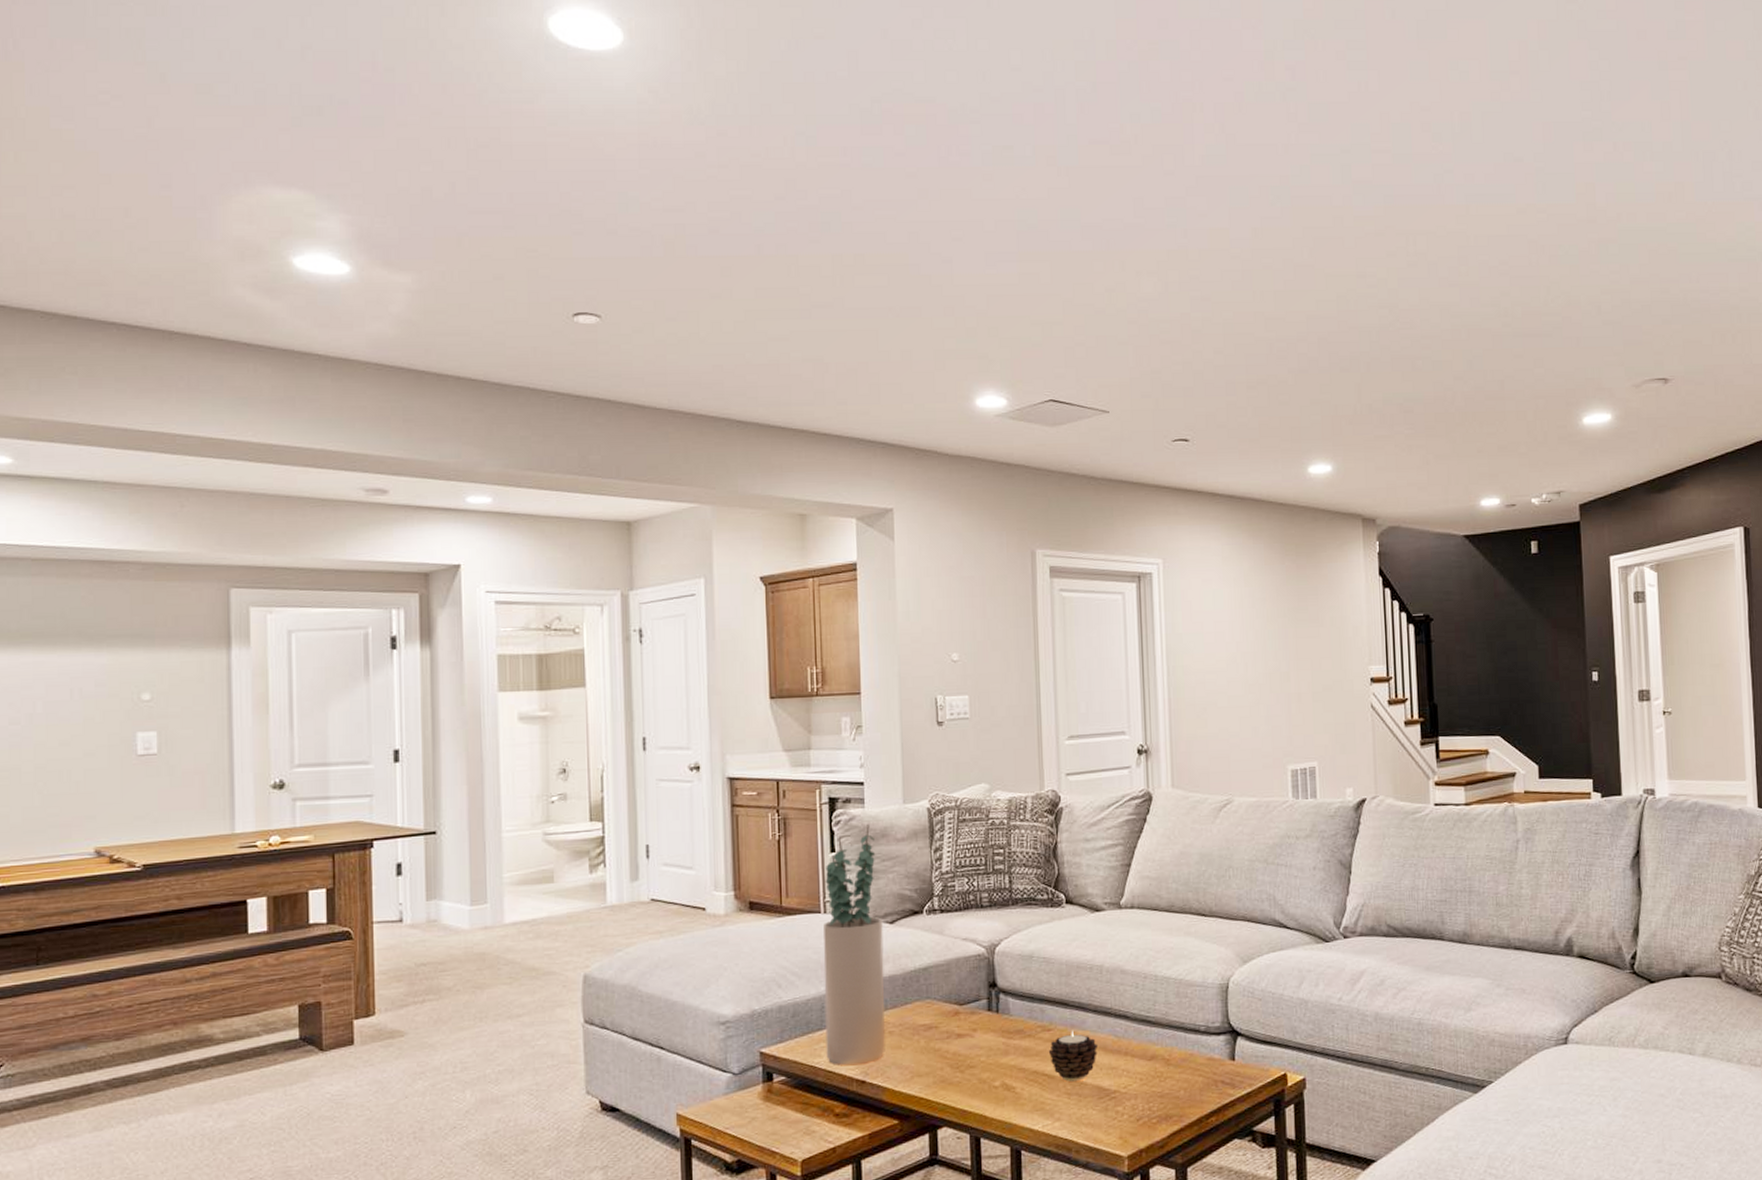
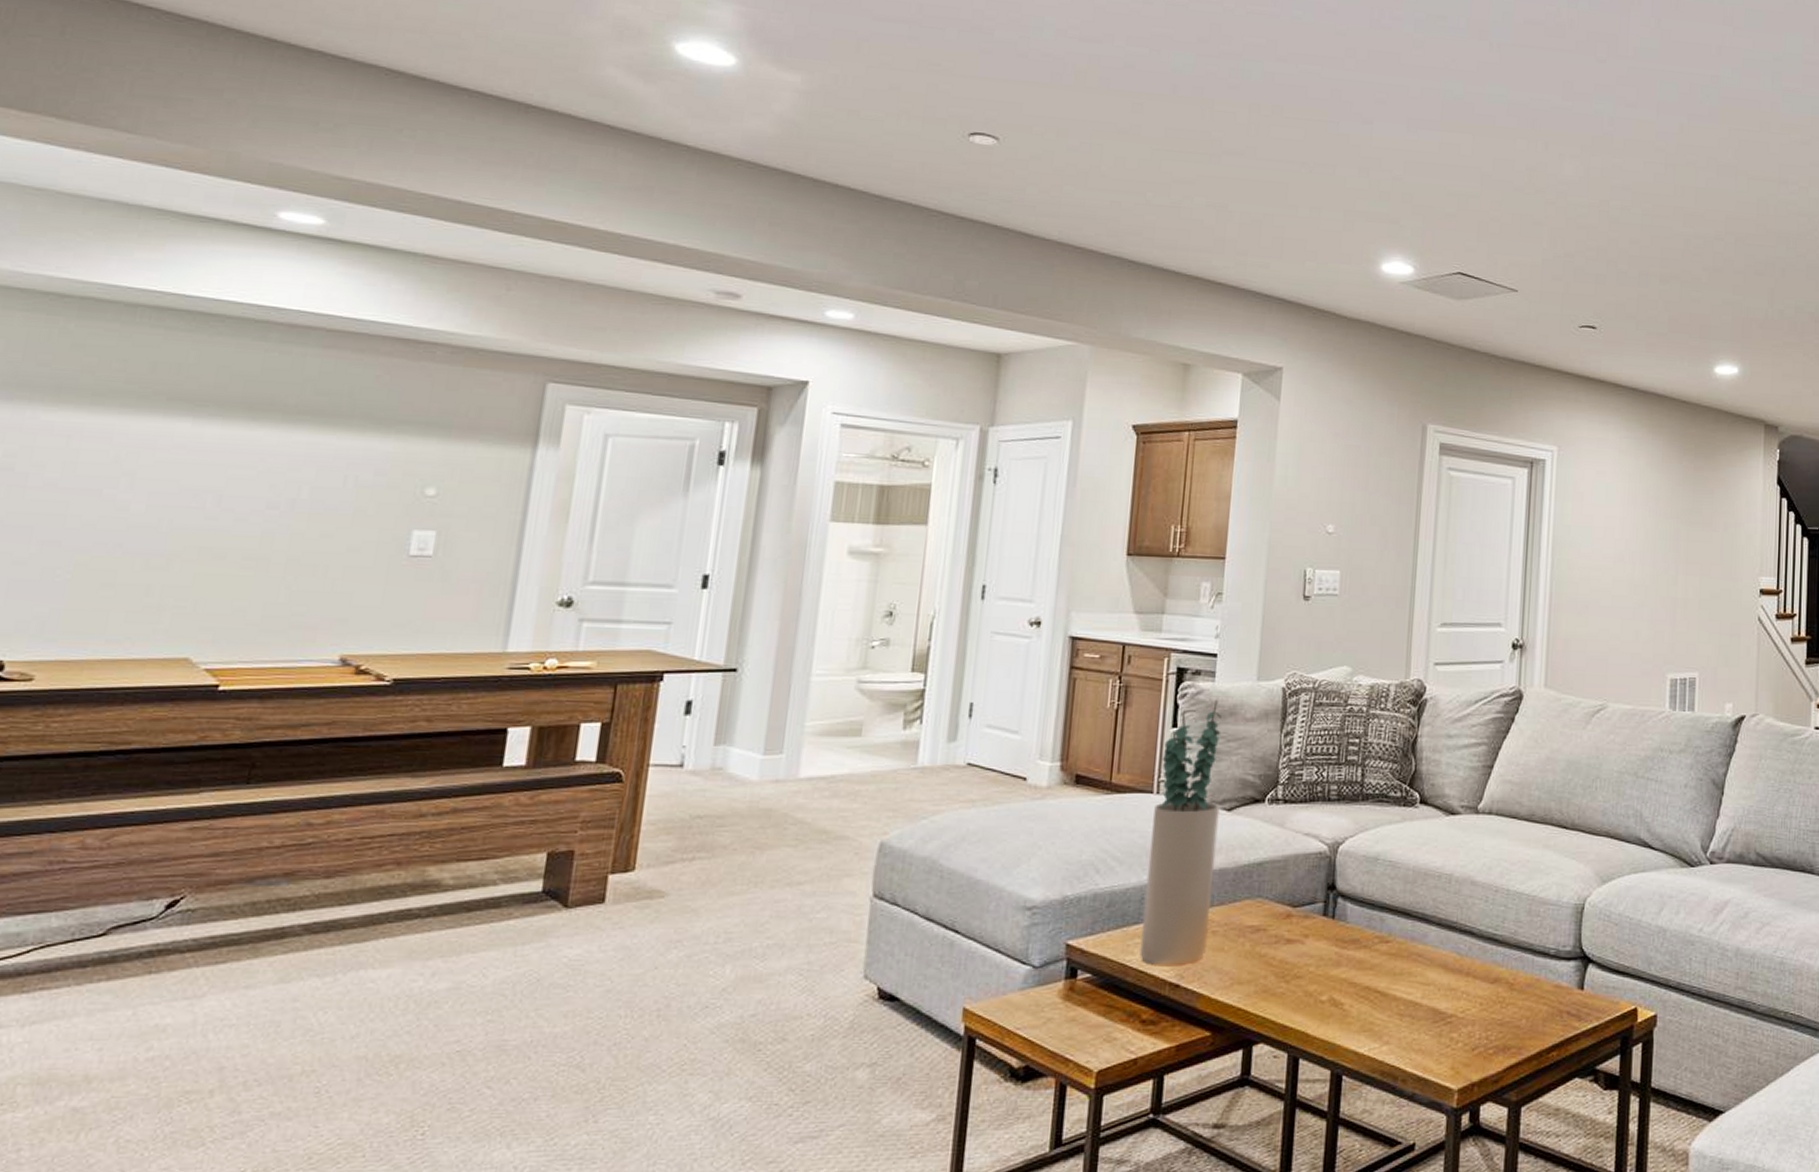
candle: present [1048,1030,1099,1083] -> none [1383,944,1439,1002]

